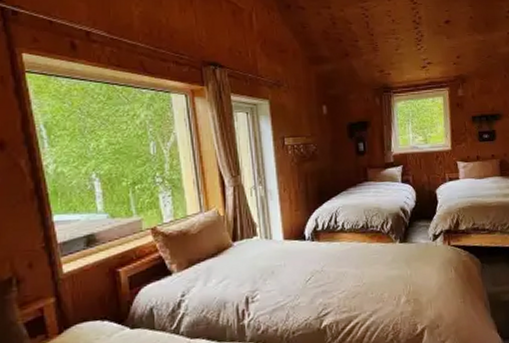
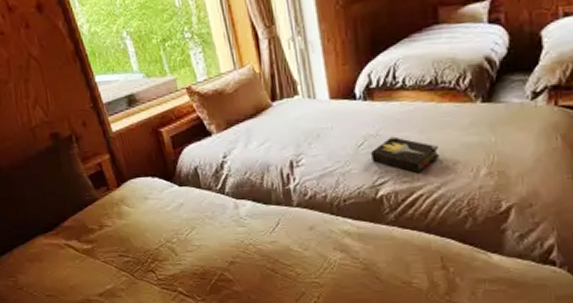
hardback book: none [317,272,371,304] -> present [371,136,440,174]

